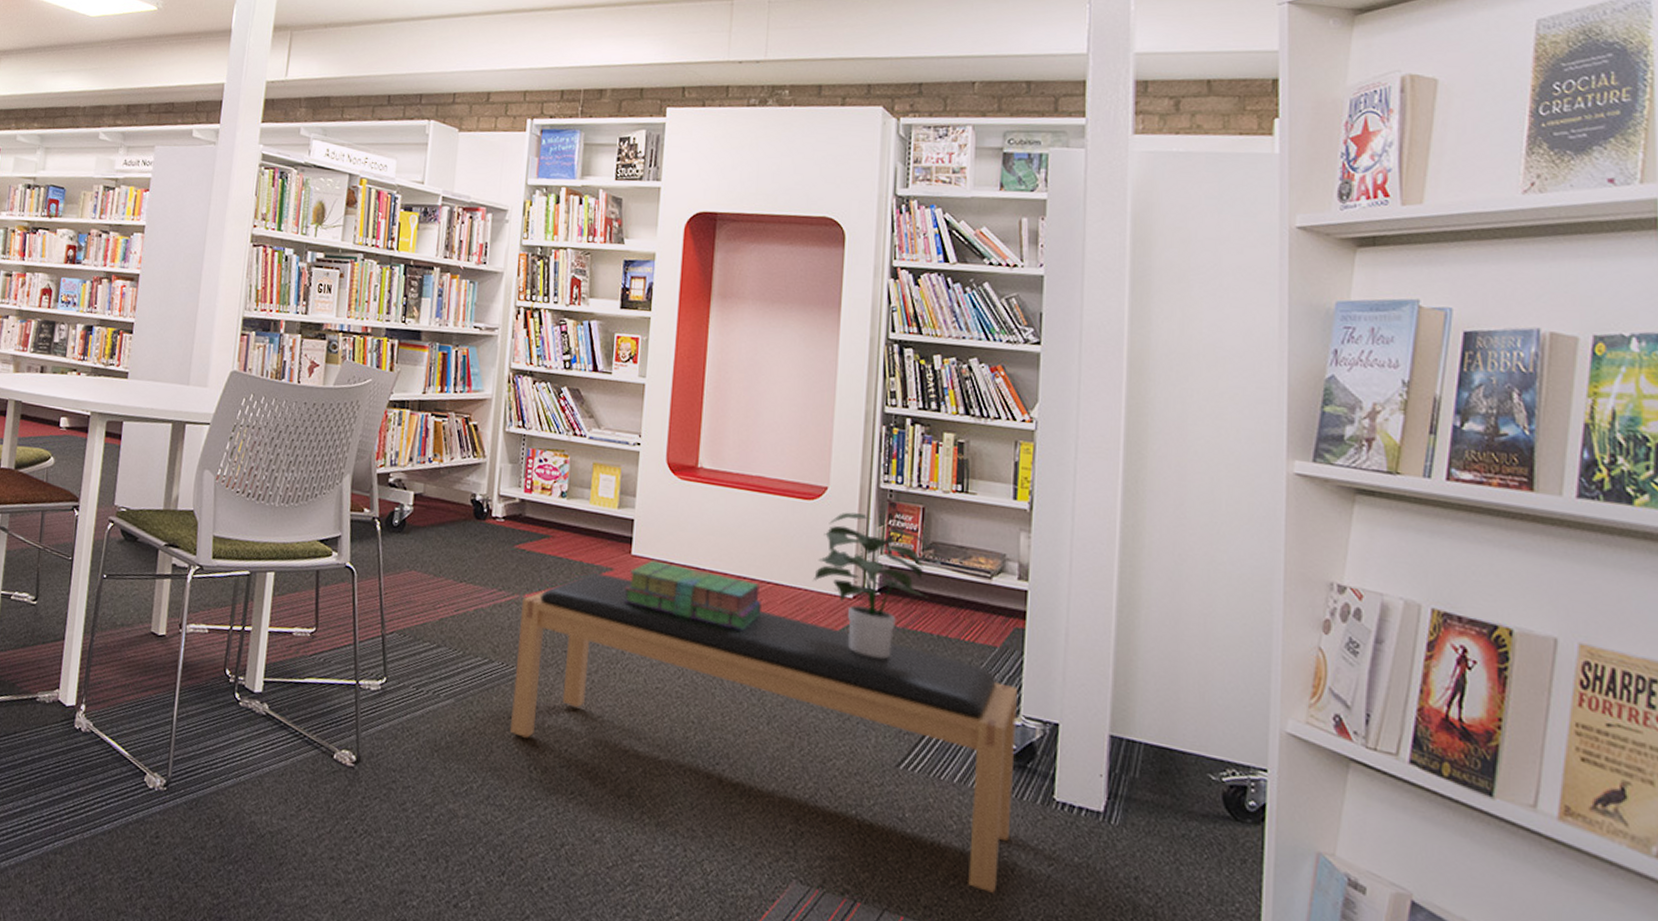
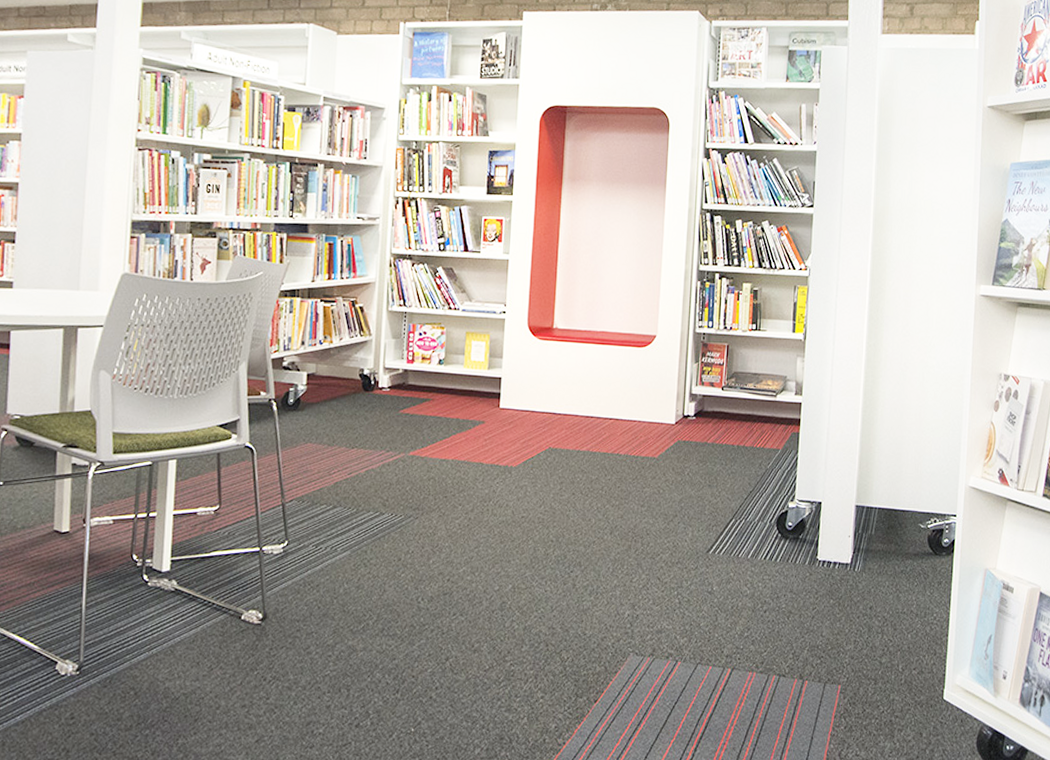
bench: present [509,572,1018,893] -> none [399,426,794,637]
stack of books: present [623,560,762,631] -> none [494,410,605,461]
potted plant: present [812,512,930,660] -> none [644,354,733,470]

